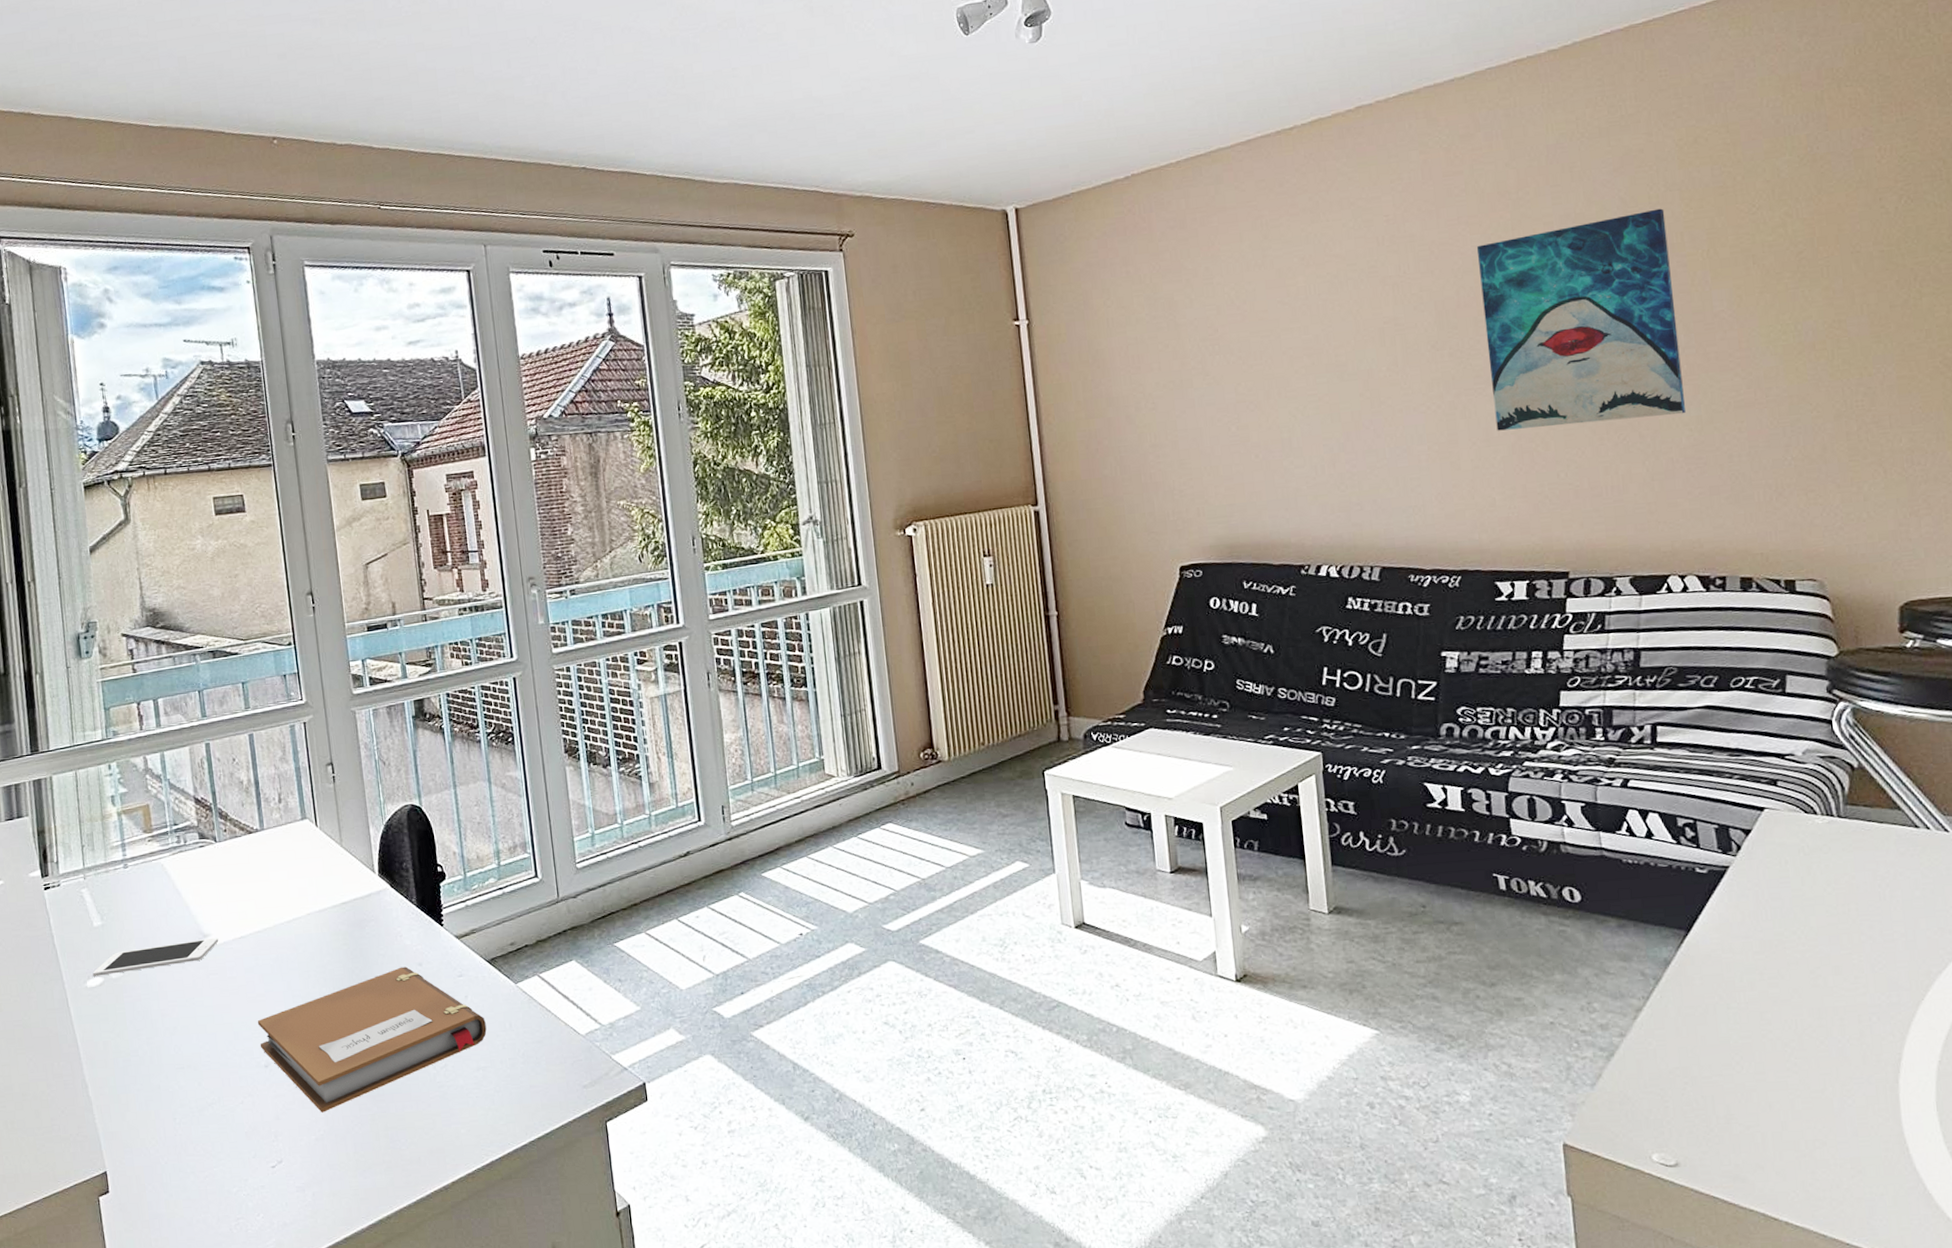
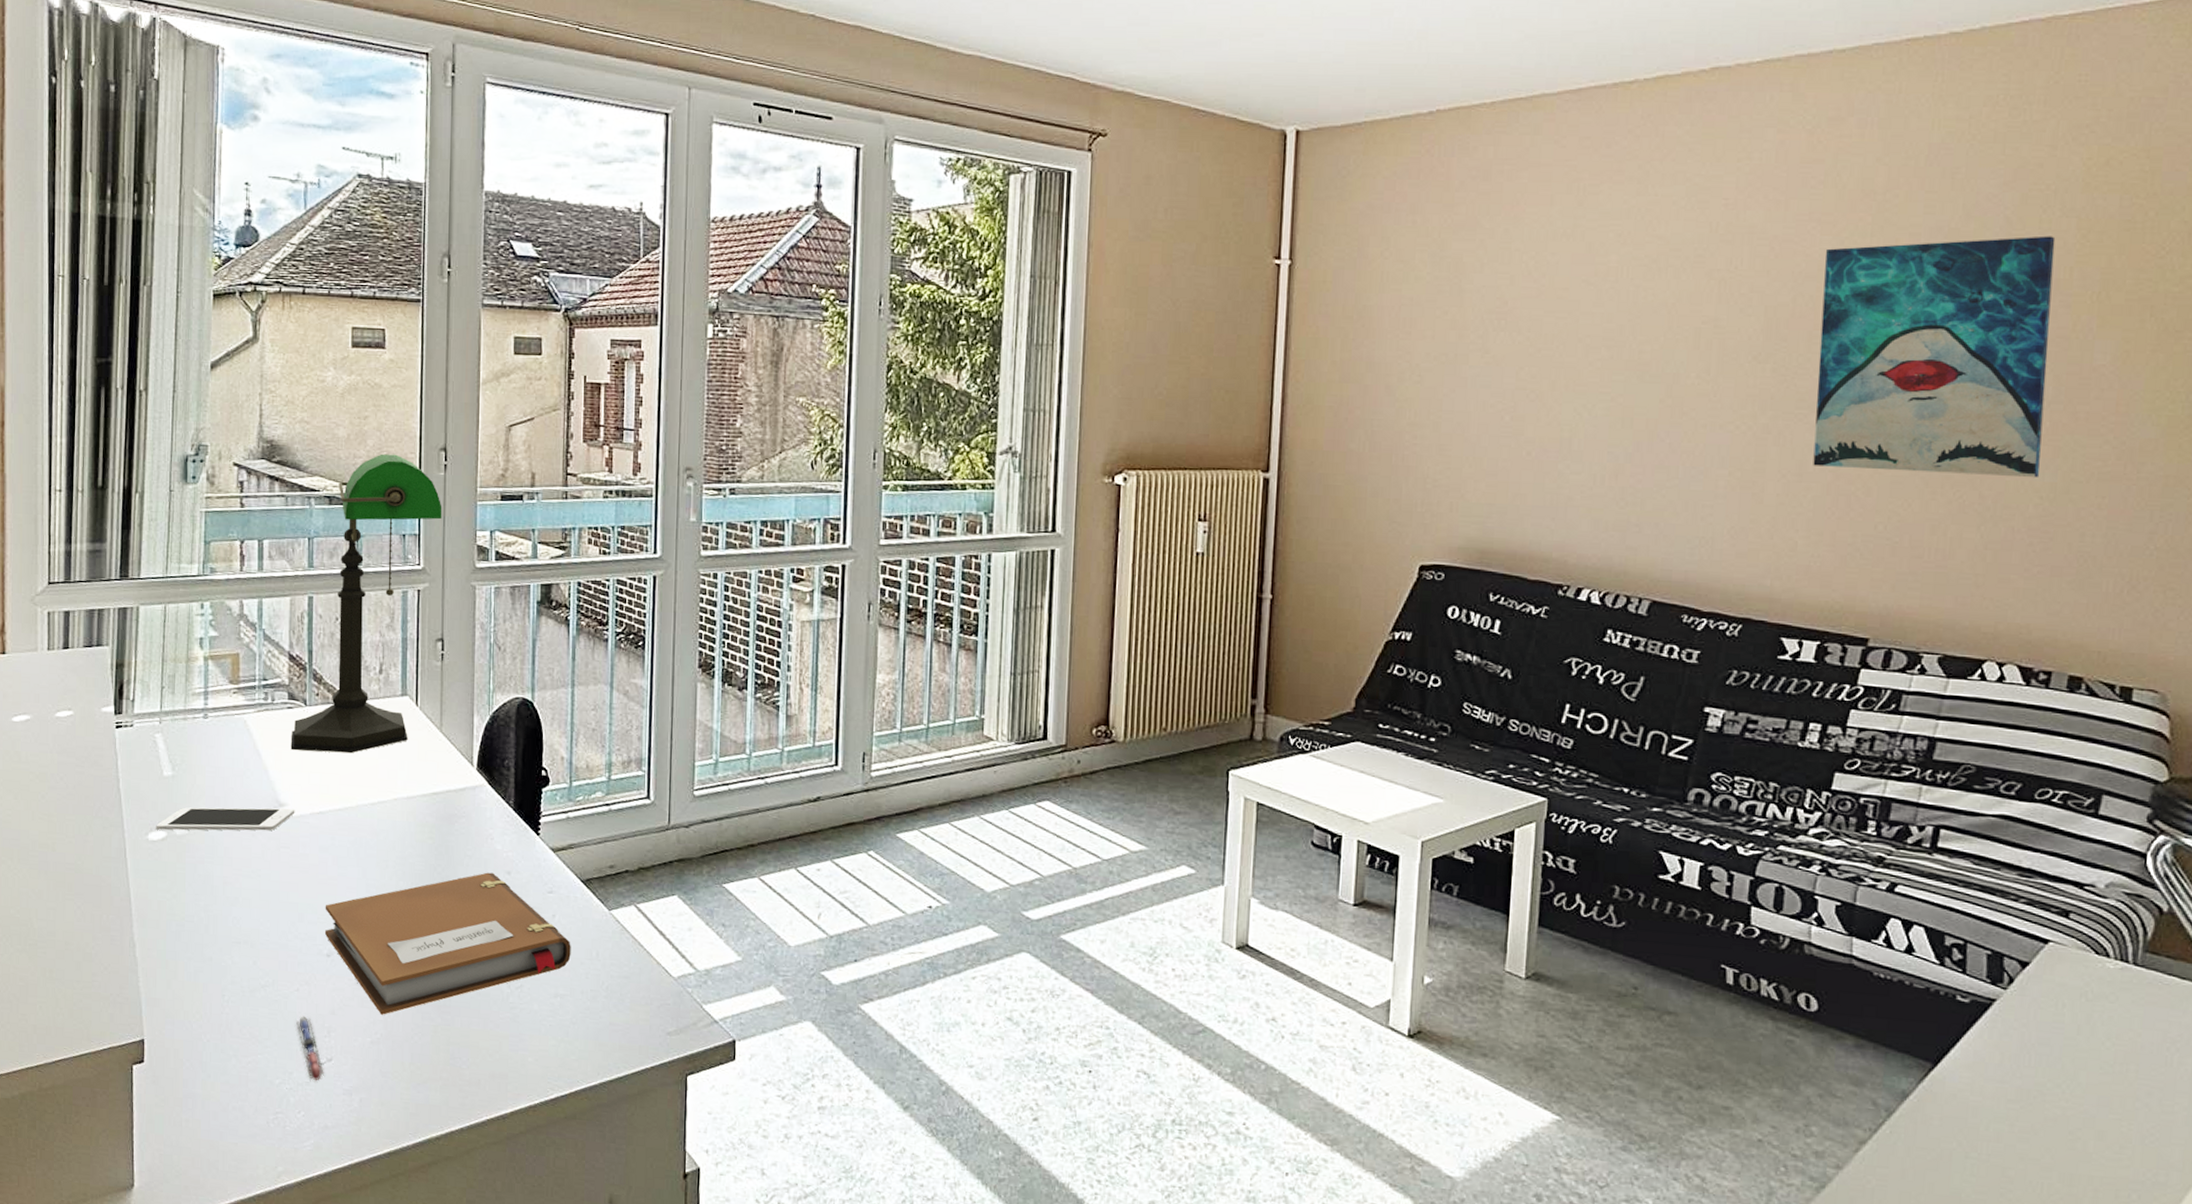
desk lamp: none [206,604,317,885] -> present [290,453,442,754]
pen: none [245,1125,277,1184] -> present [296,1016,324,1081]

